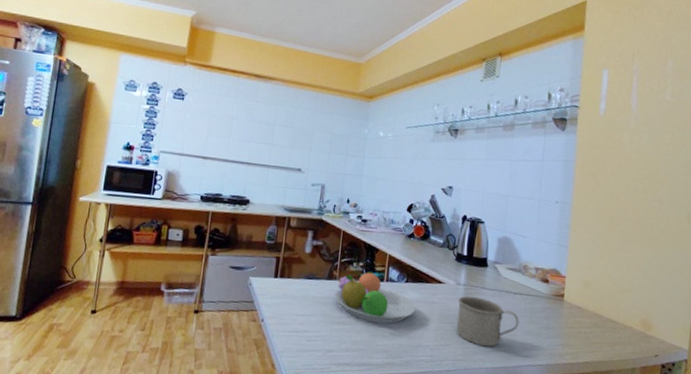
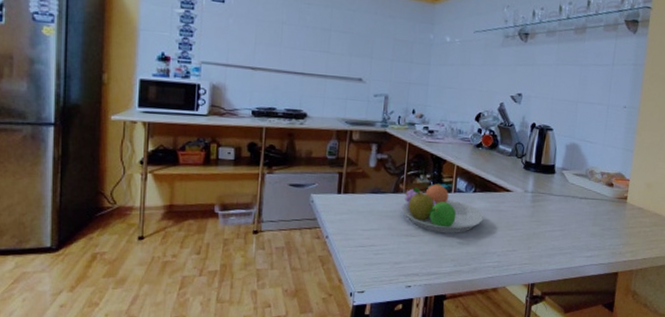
mug: present [456,295,519,347] -> none [523,202,584,250]

